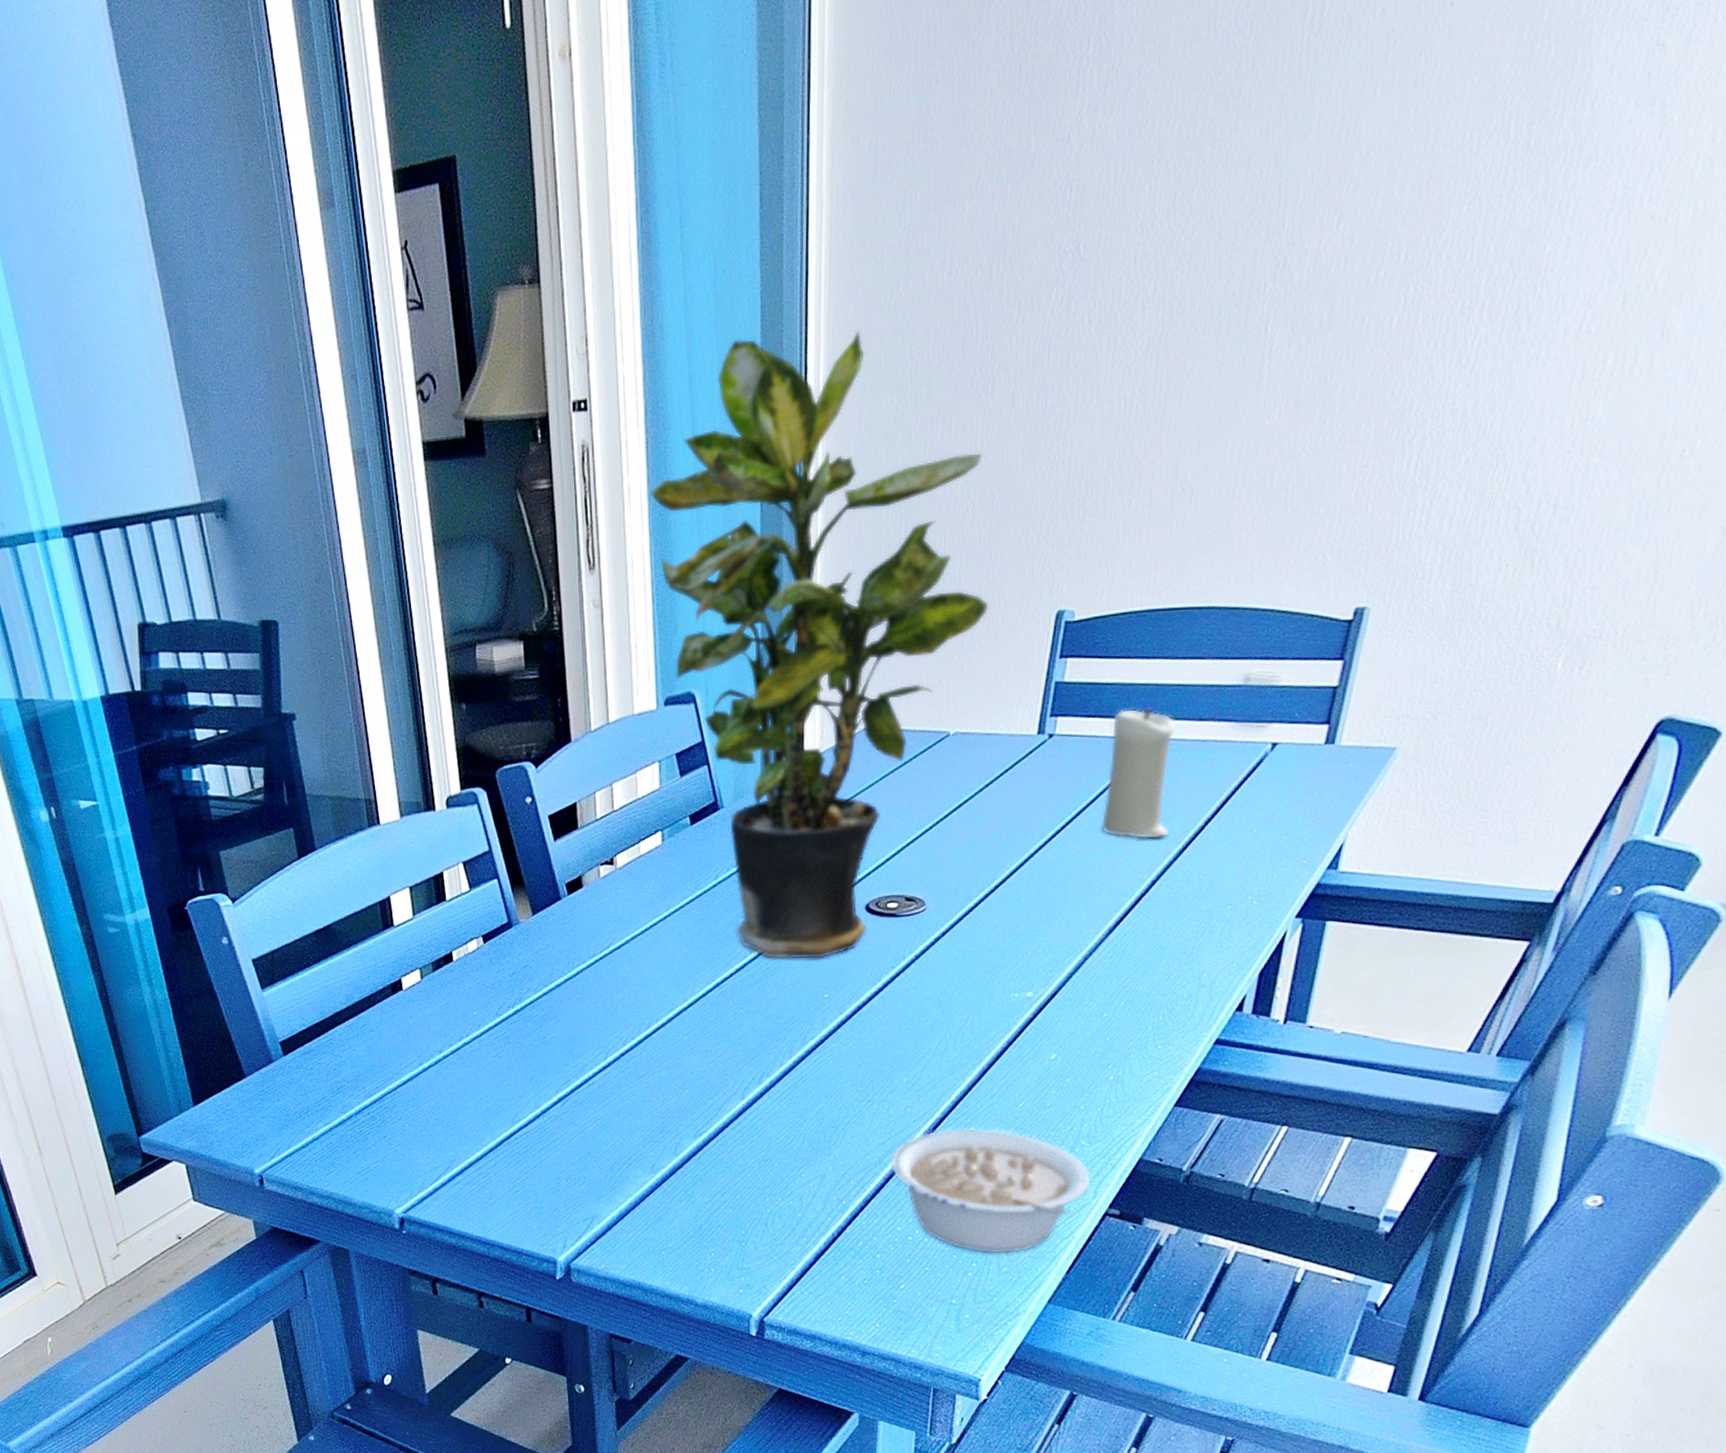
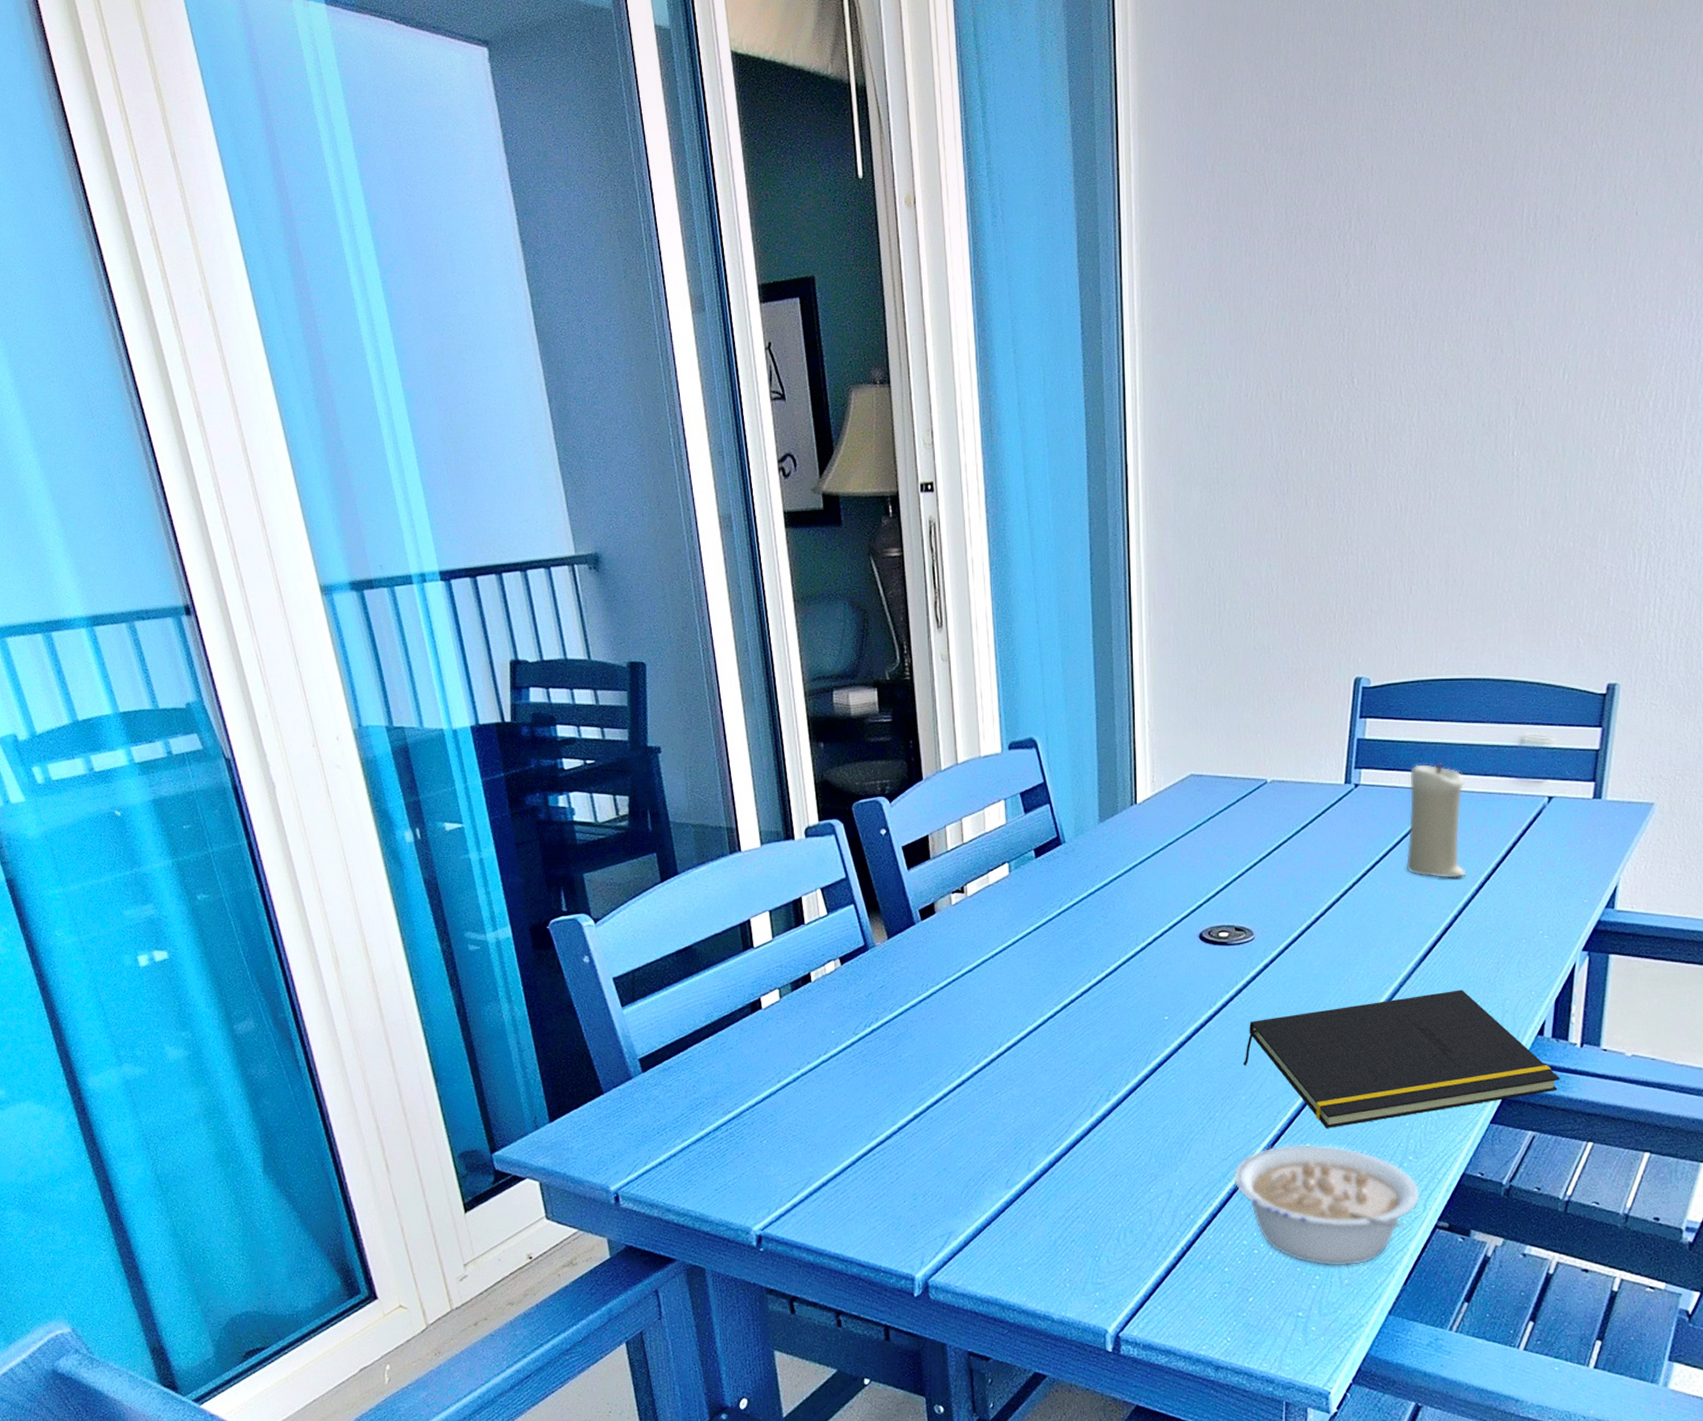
potted plant: present [649,330,989,959] -> none [991,437,1296,983]
notepad: none [906,962,1257,1112] -> present [1243,990,1560,1128]

